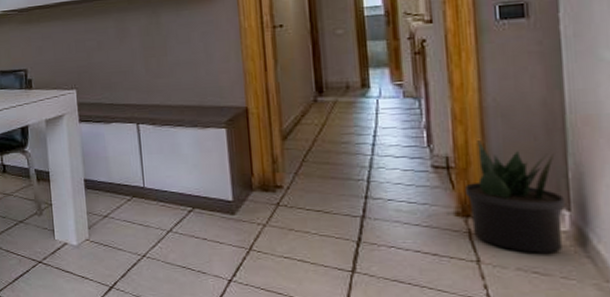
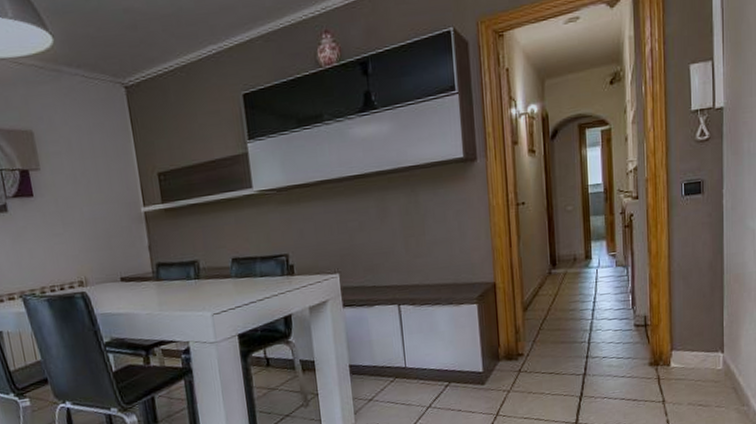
planter: present [465,140,565,253] -> none [657,300,720,390]

